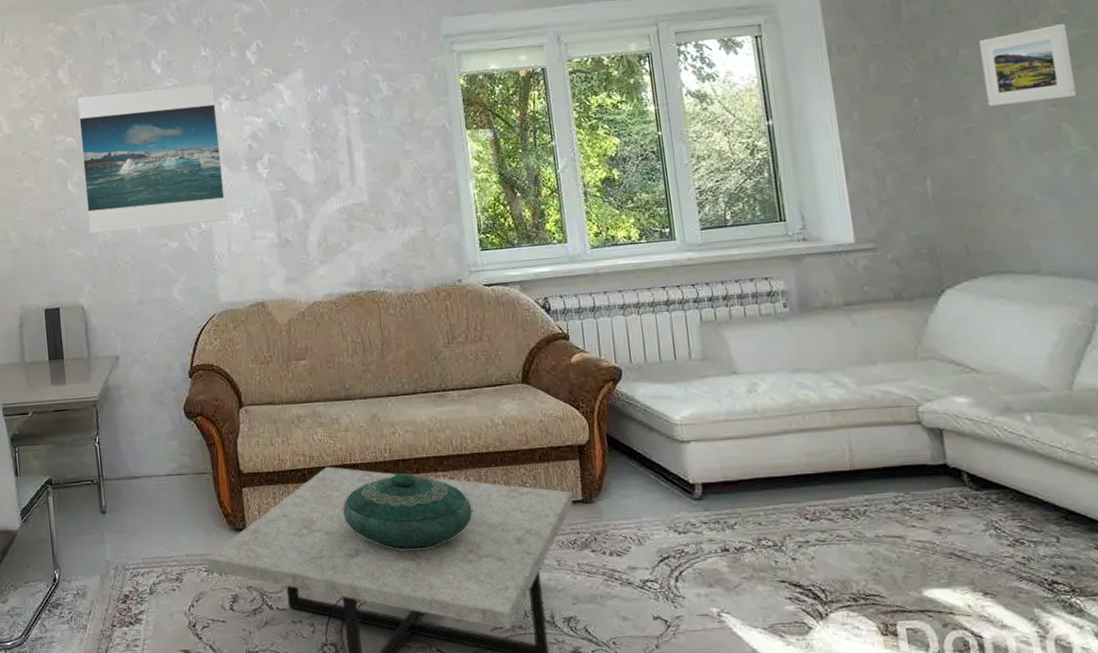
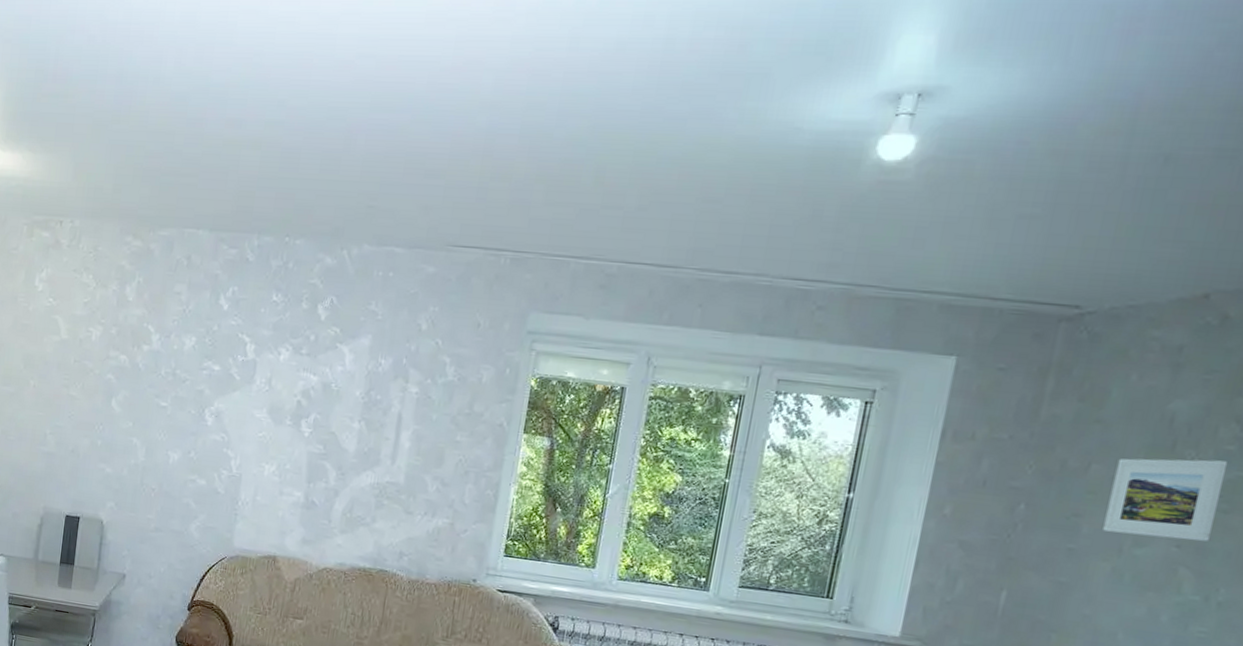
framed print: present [77,83,227,234] -> none [123,317,277,471]

